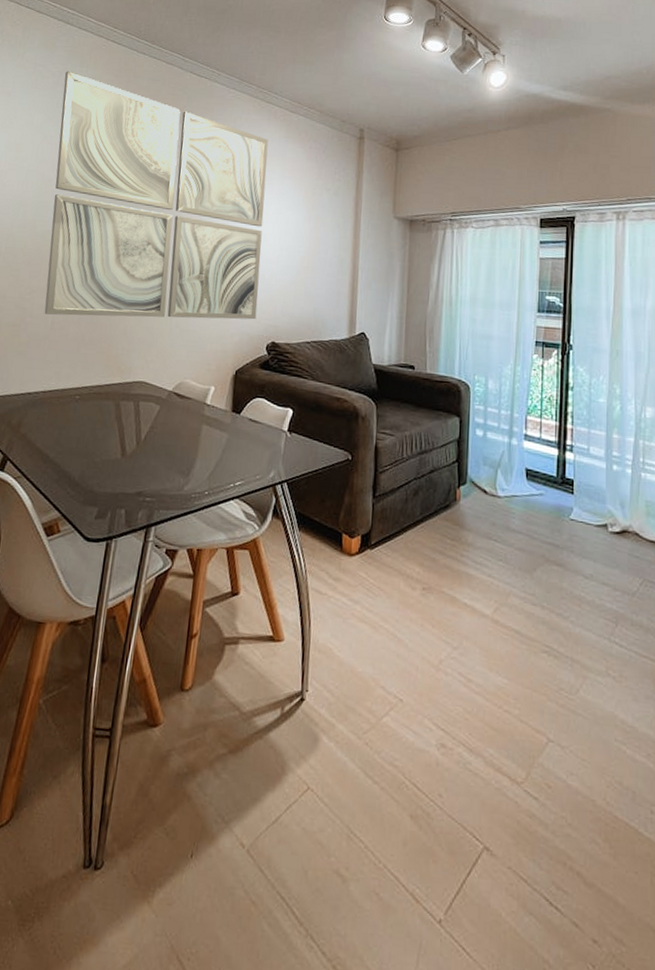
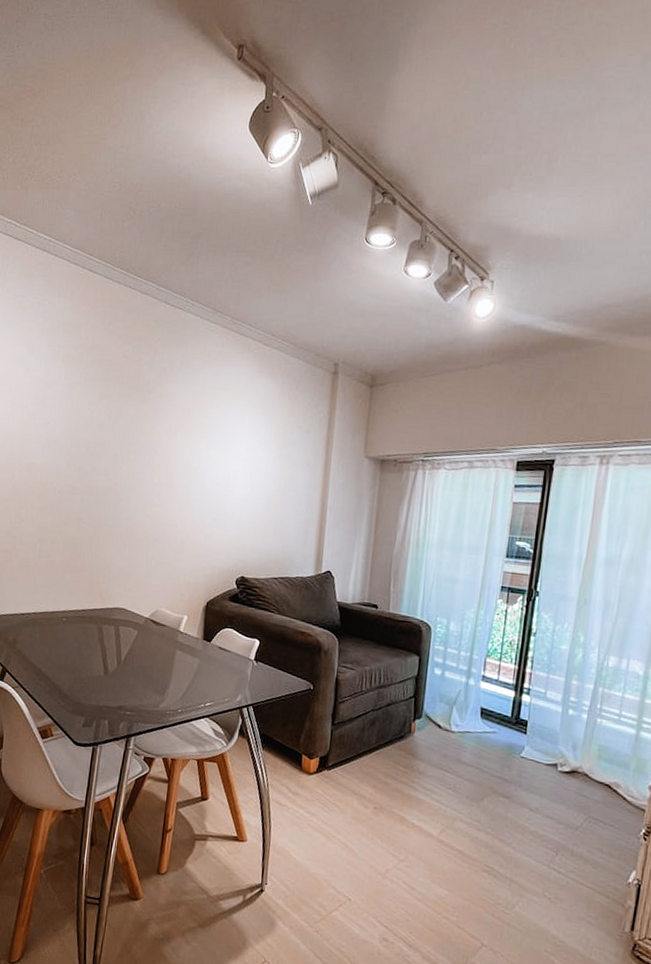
wall art: present [44,70,269,320] -> none [32,301,242,555]

